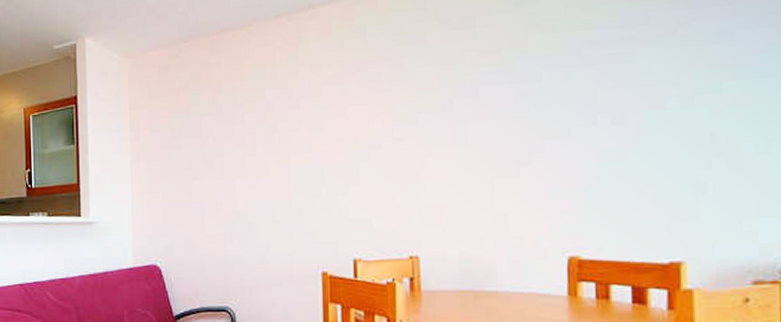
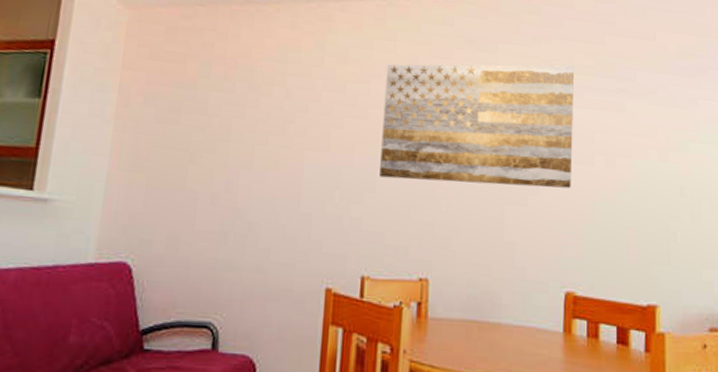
wall art: none [359,23,571,169] -> present [380,64,575,188]

